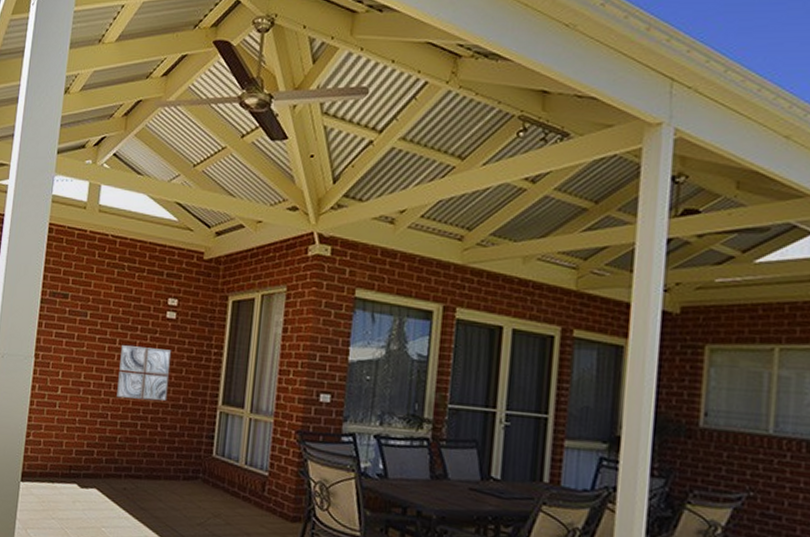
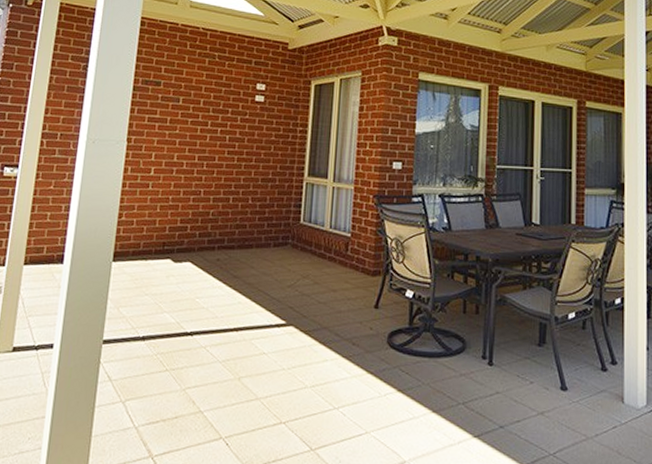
wall art: present [116,345,171,401] -> none [209,127,260,176]

